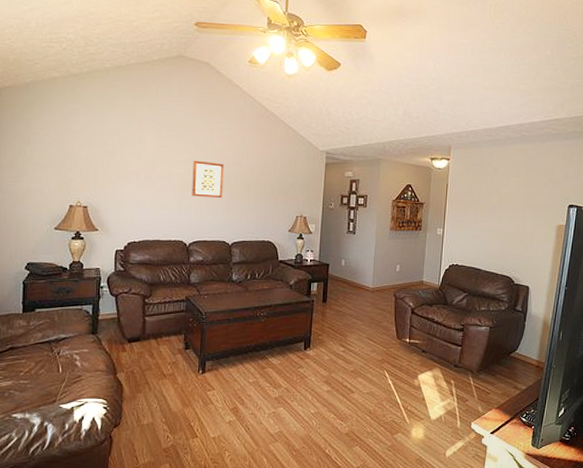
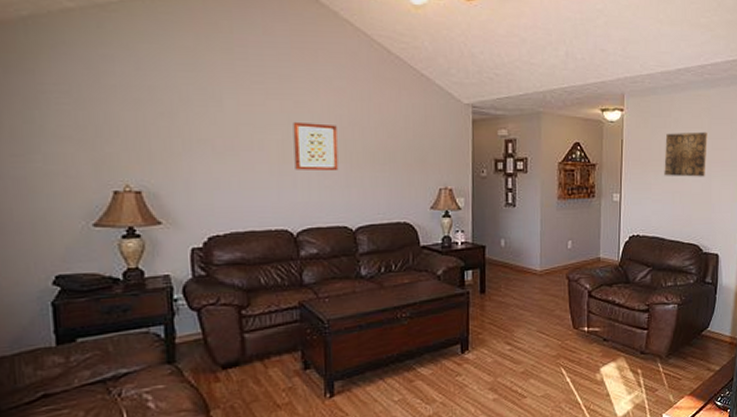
wall art: none [482,180,523,219] -> present [664,132,707,177]

